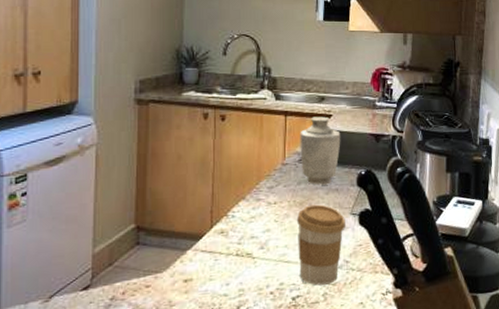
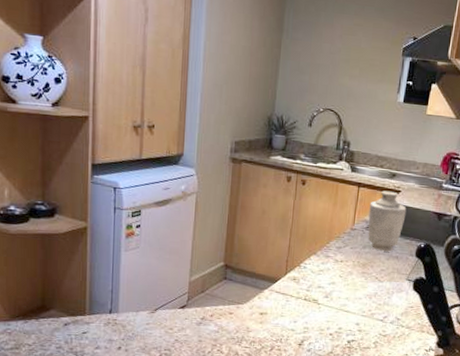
coffee cup: present [296,204,345,286] -> none [356,267,401,335]

